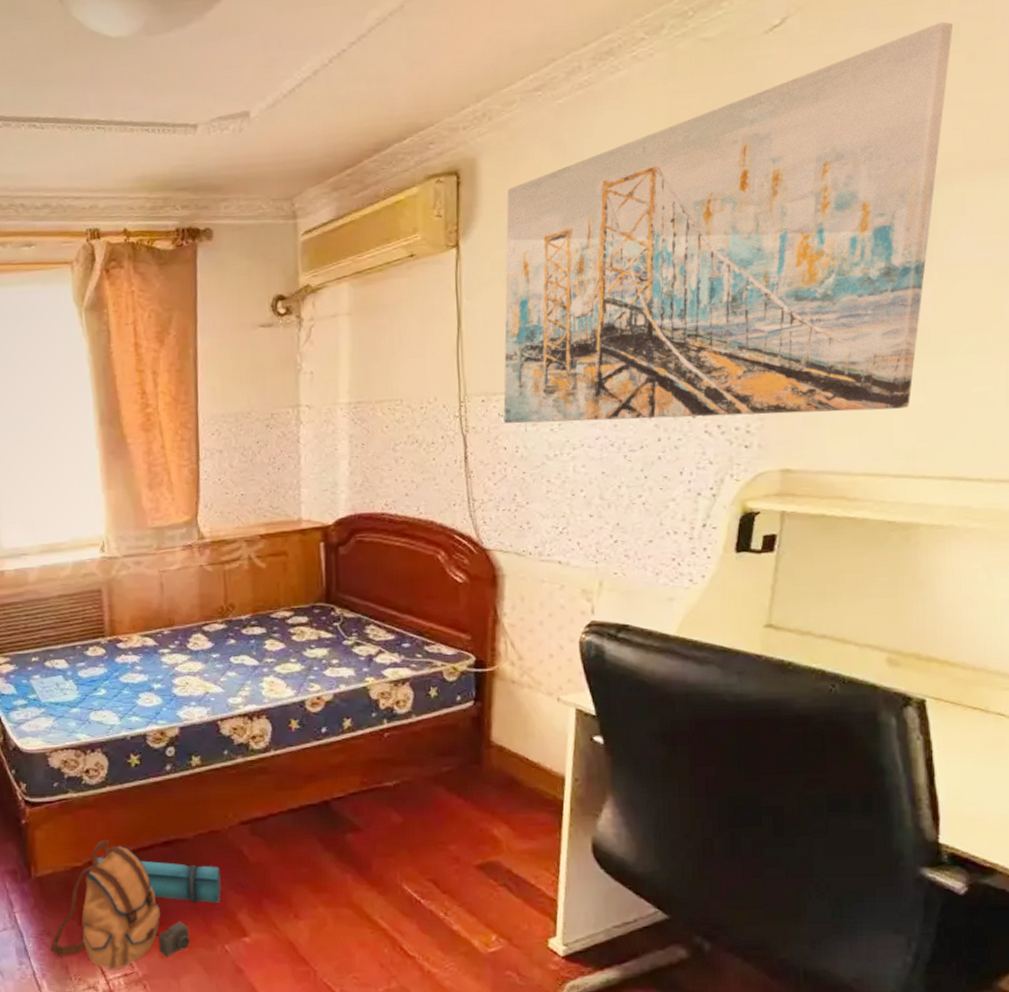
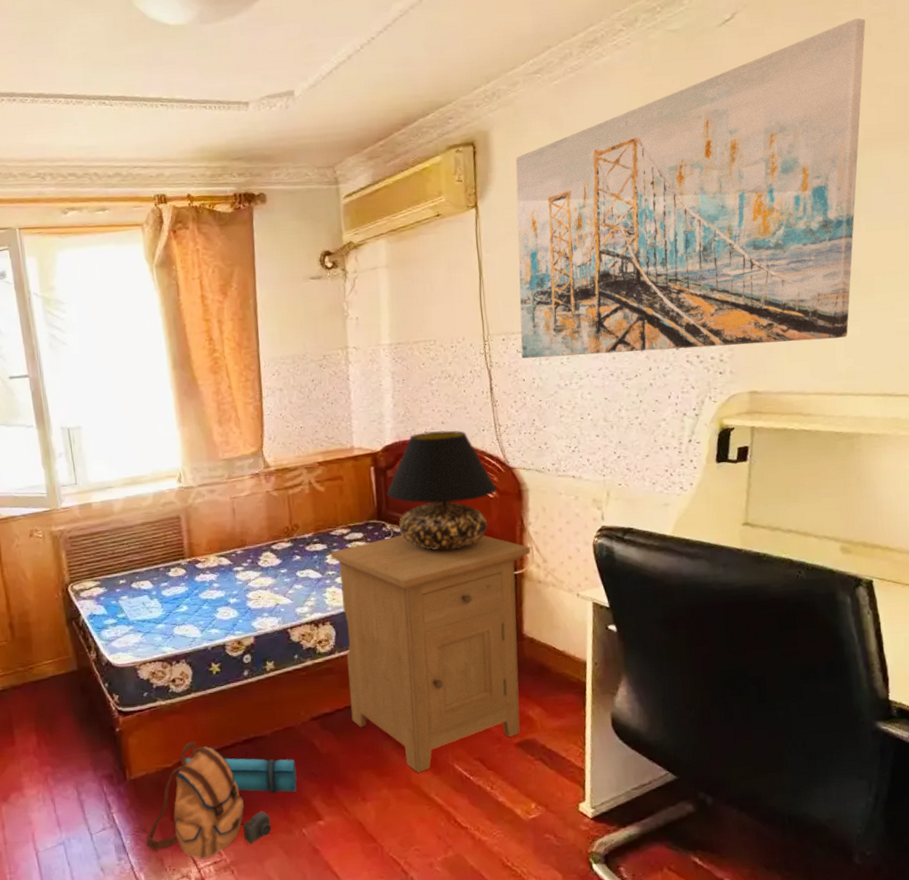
nightstand: none [270,620,504,891] -> present [331,534,531,772]
table lamp: none [338,503,468,641] -> present [387,430,497,550]

